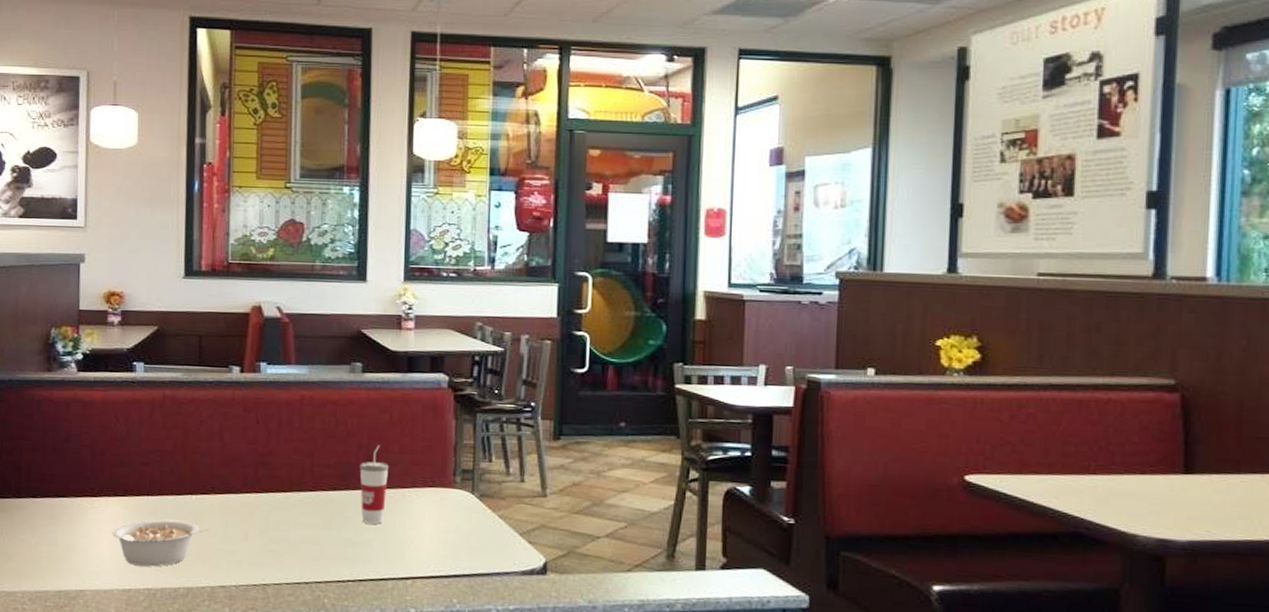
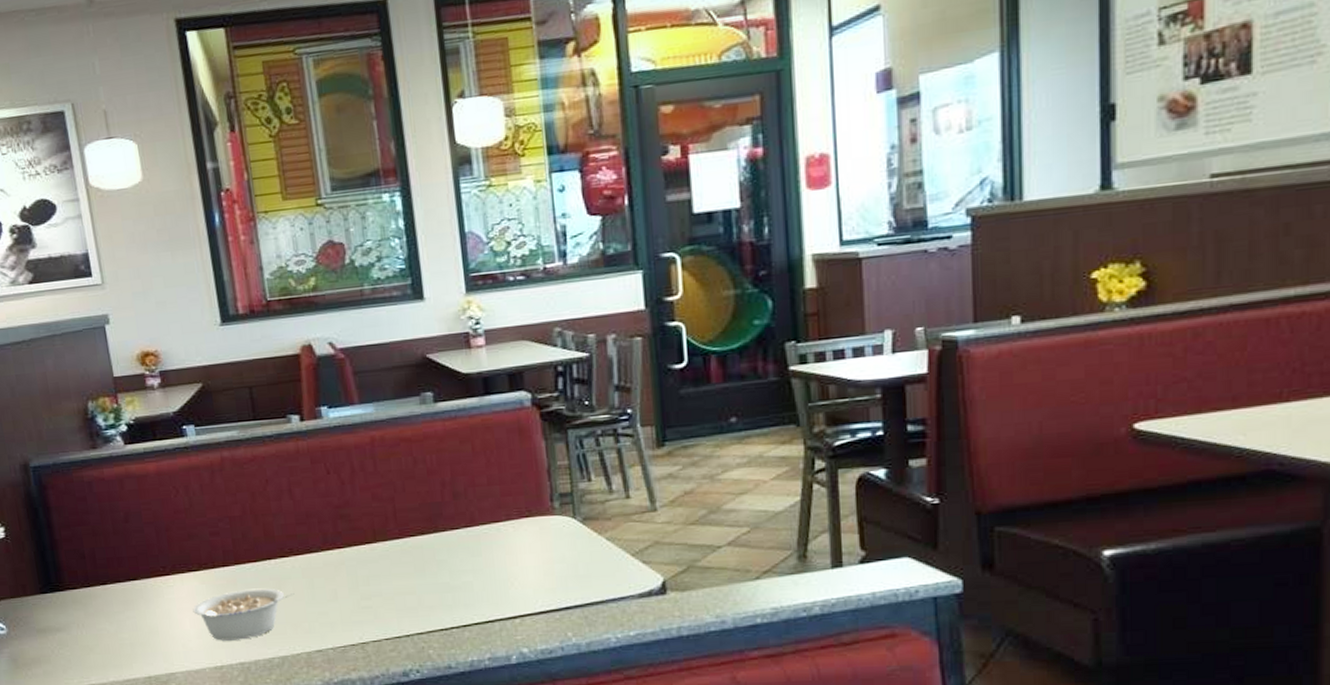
cup: present [359,445,389,524] -> none [446,479,481,565]

